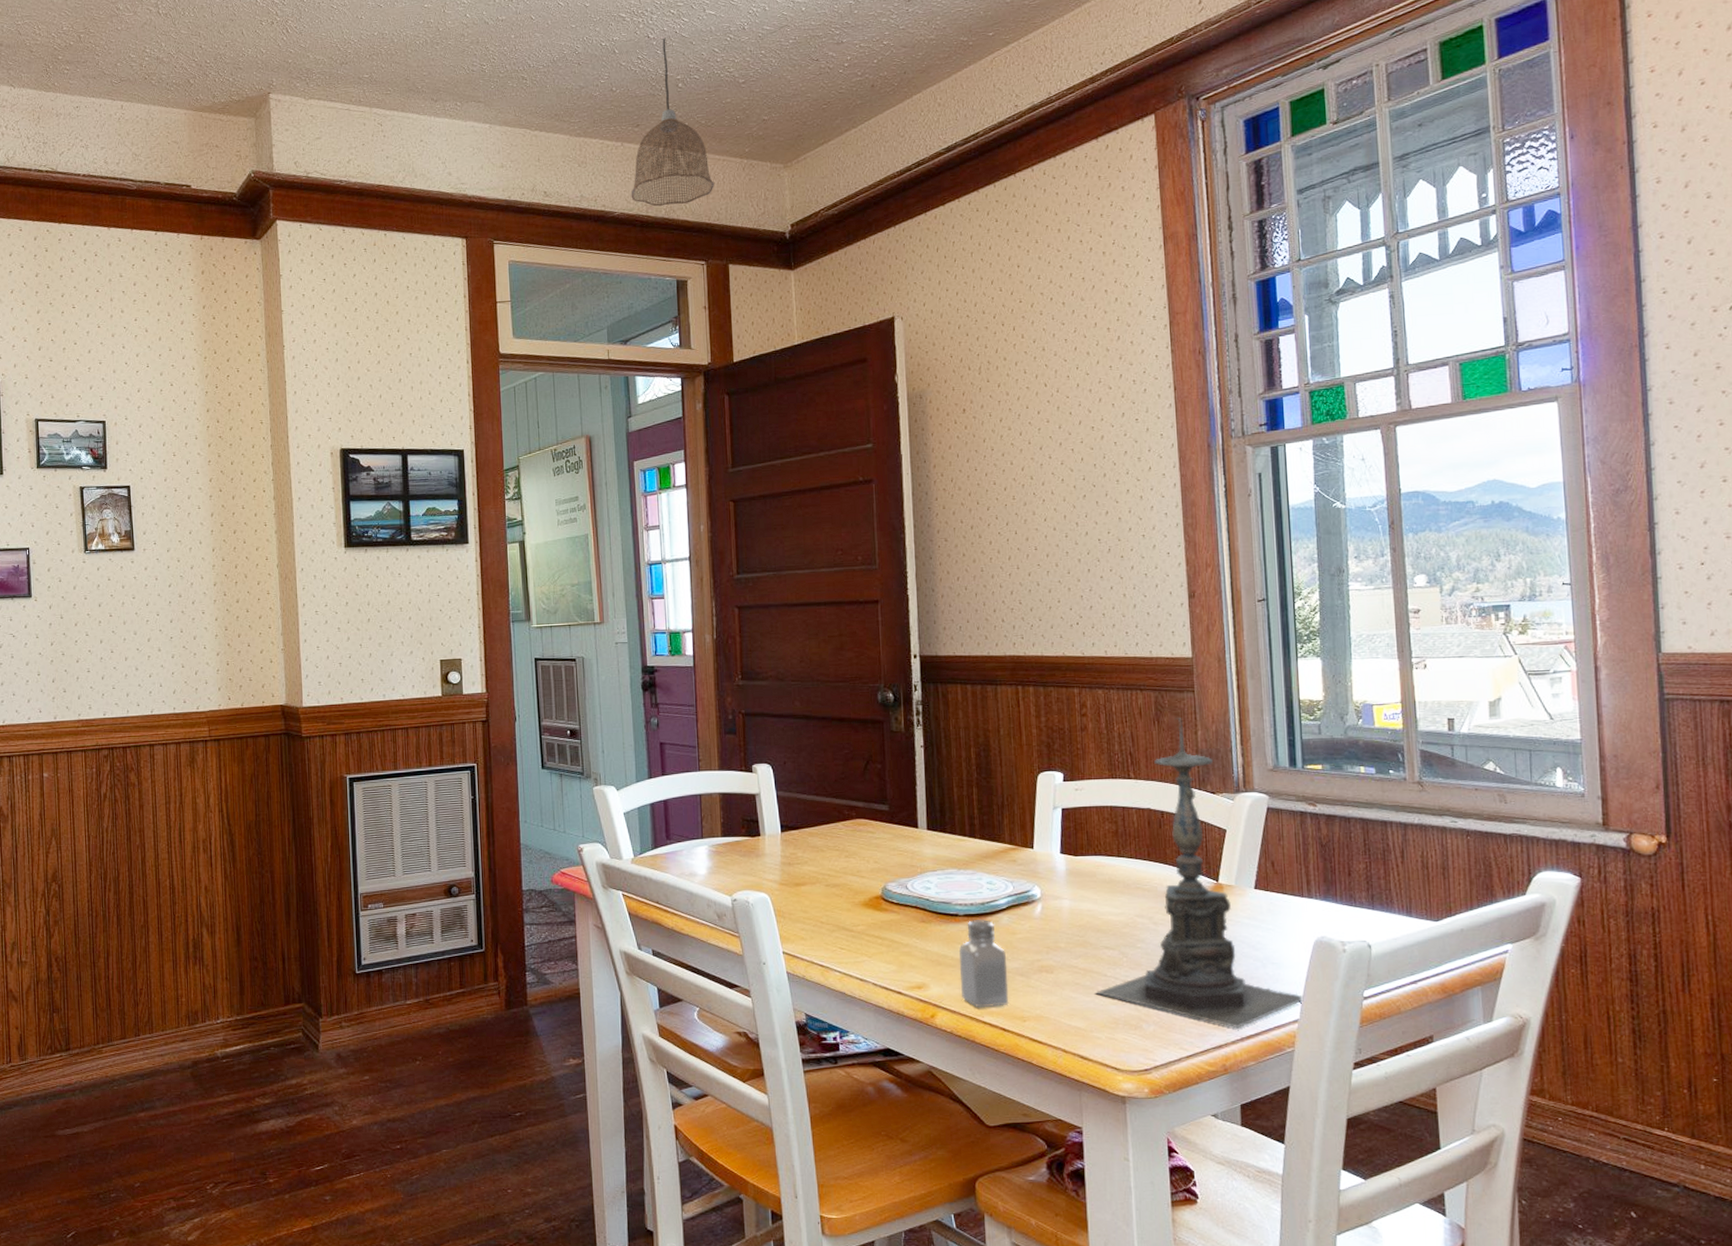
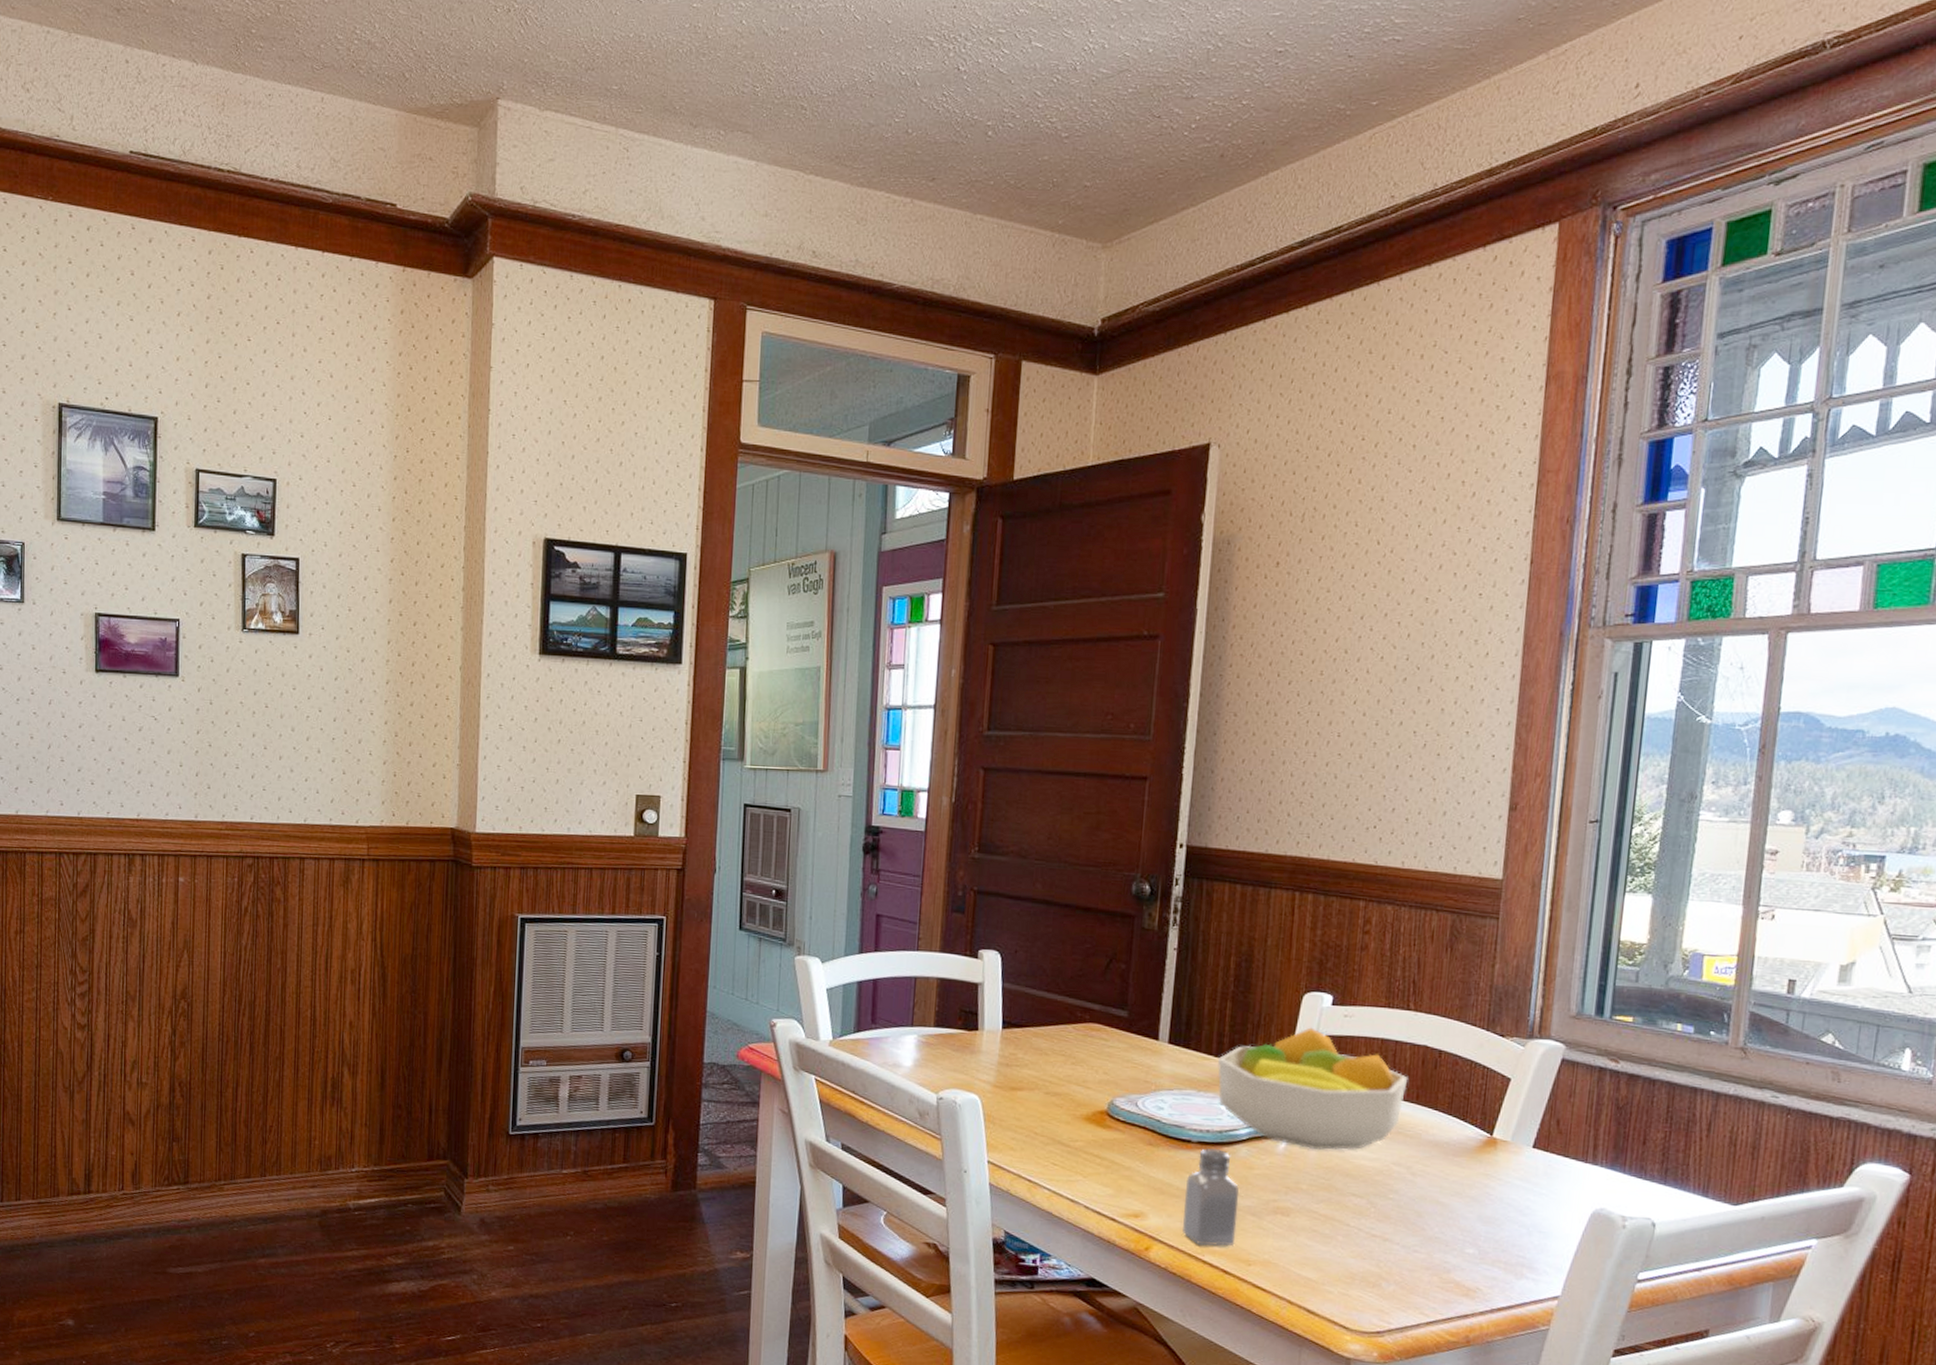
pendant lamp: present [631,37,714,207] -> none [915,72,1017,282]
fruit bowl: none [972,803,1138,911] -> present [1218,1027,1408,1150]
candle holder: present [1095,718,1304,1029] -> none [1333,947,1569,1299]

